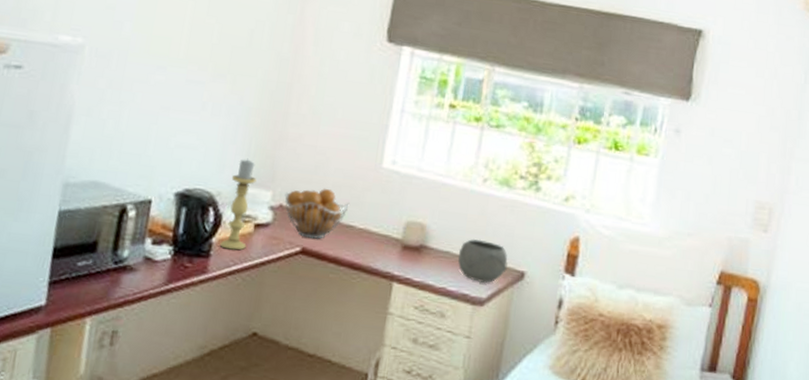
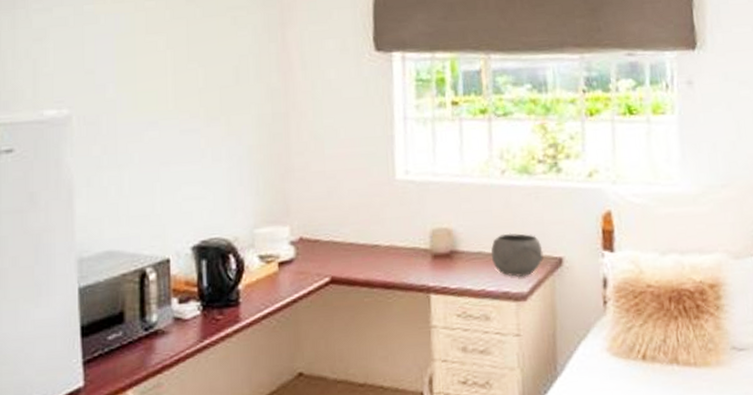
candle holder: present [219,158,257,251] -> none [245,197,274,294]
fruit basket: present [285,188,350,239] -> none [303,212,370,266]

